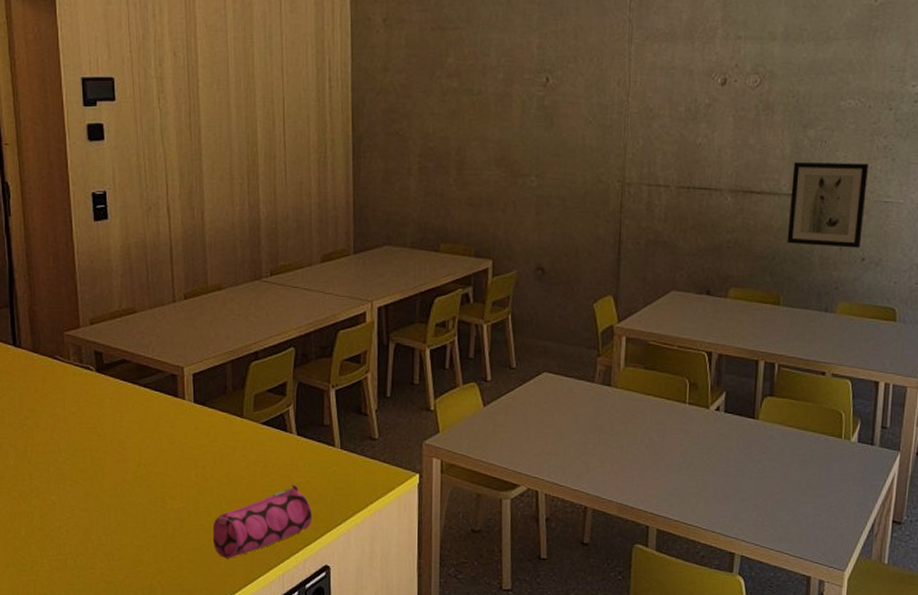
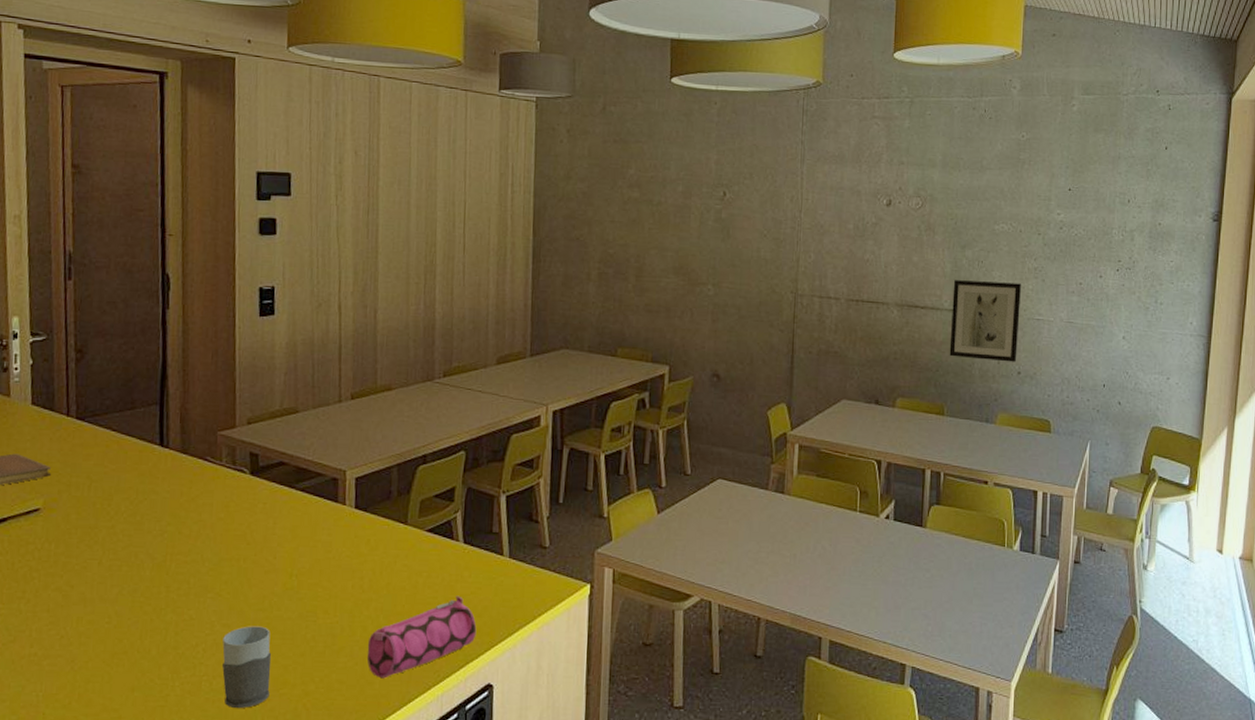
mug: none [83,510,127,584] -> present [222,626,272,709]

